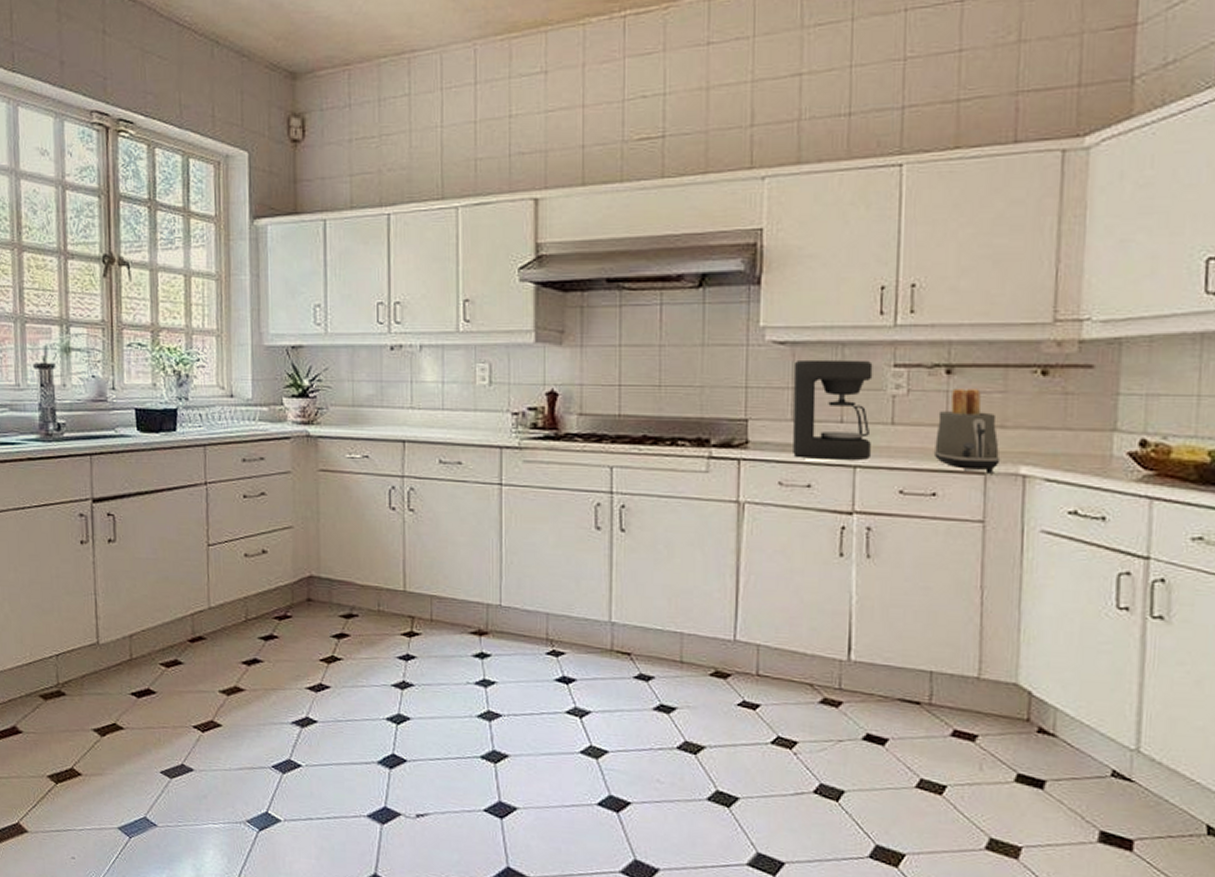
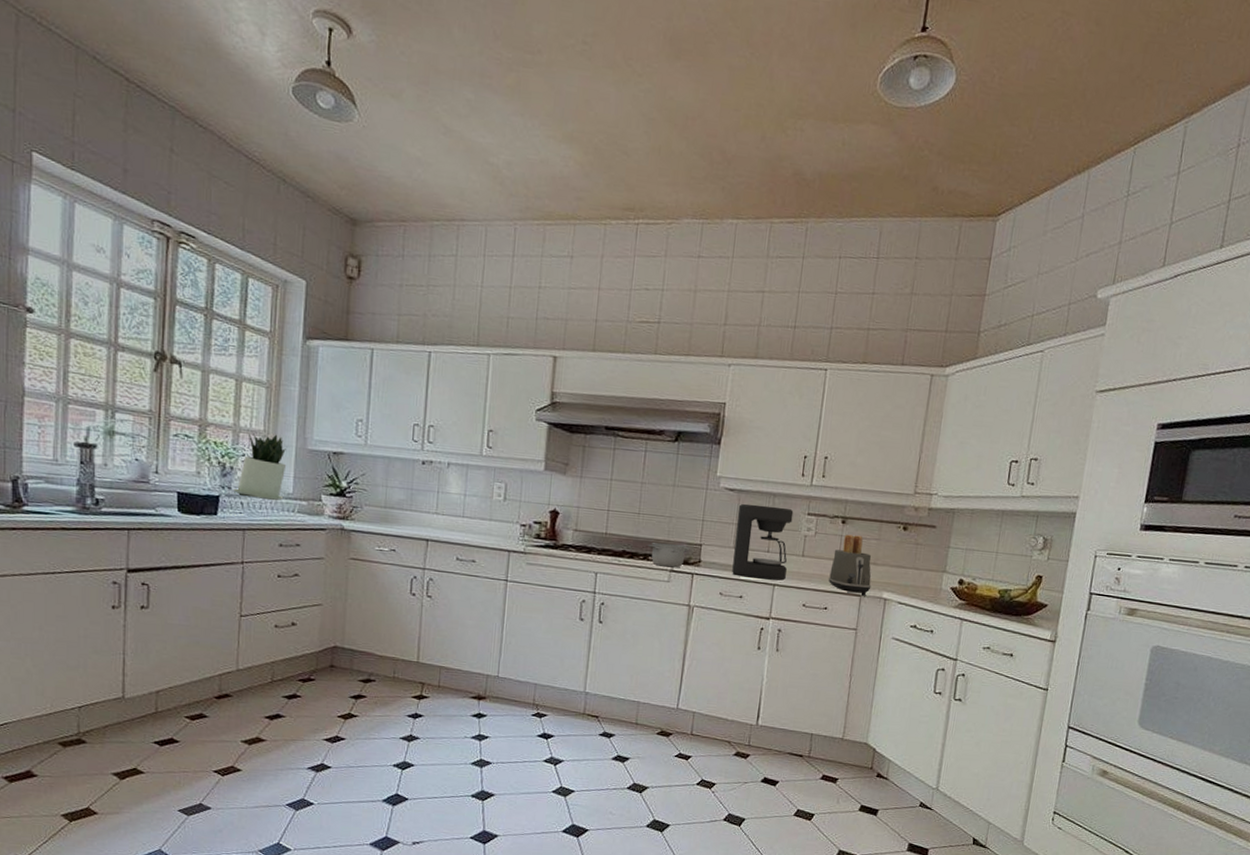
planter: none [190,331,244,410] -> present [233,430,287,501]
cooking pot: none [675,421,732,453] -> present [648,542,690,568]

